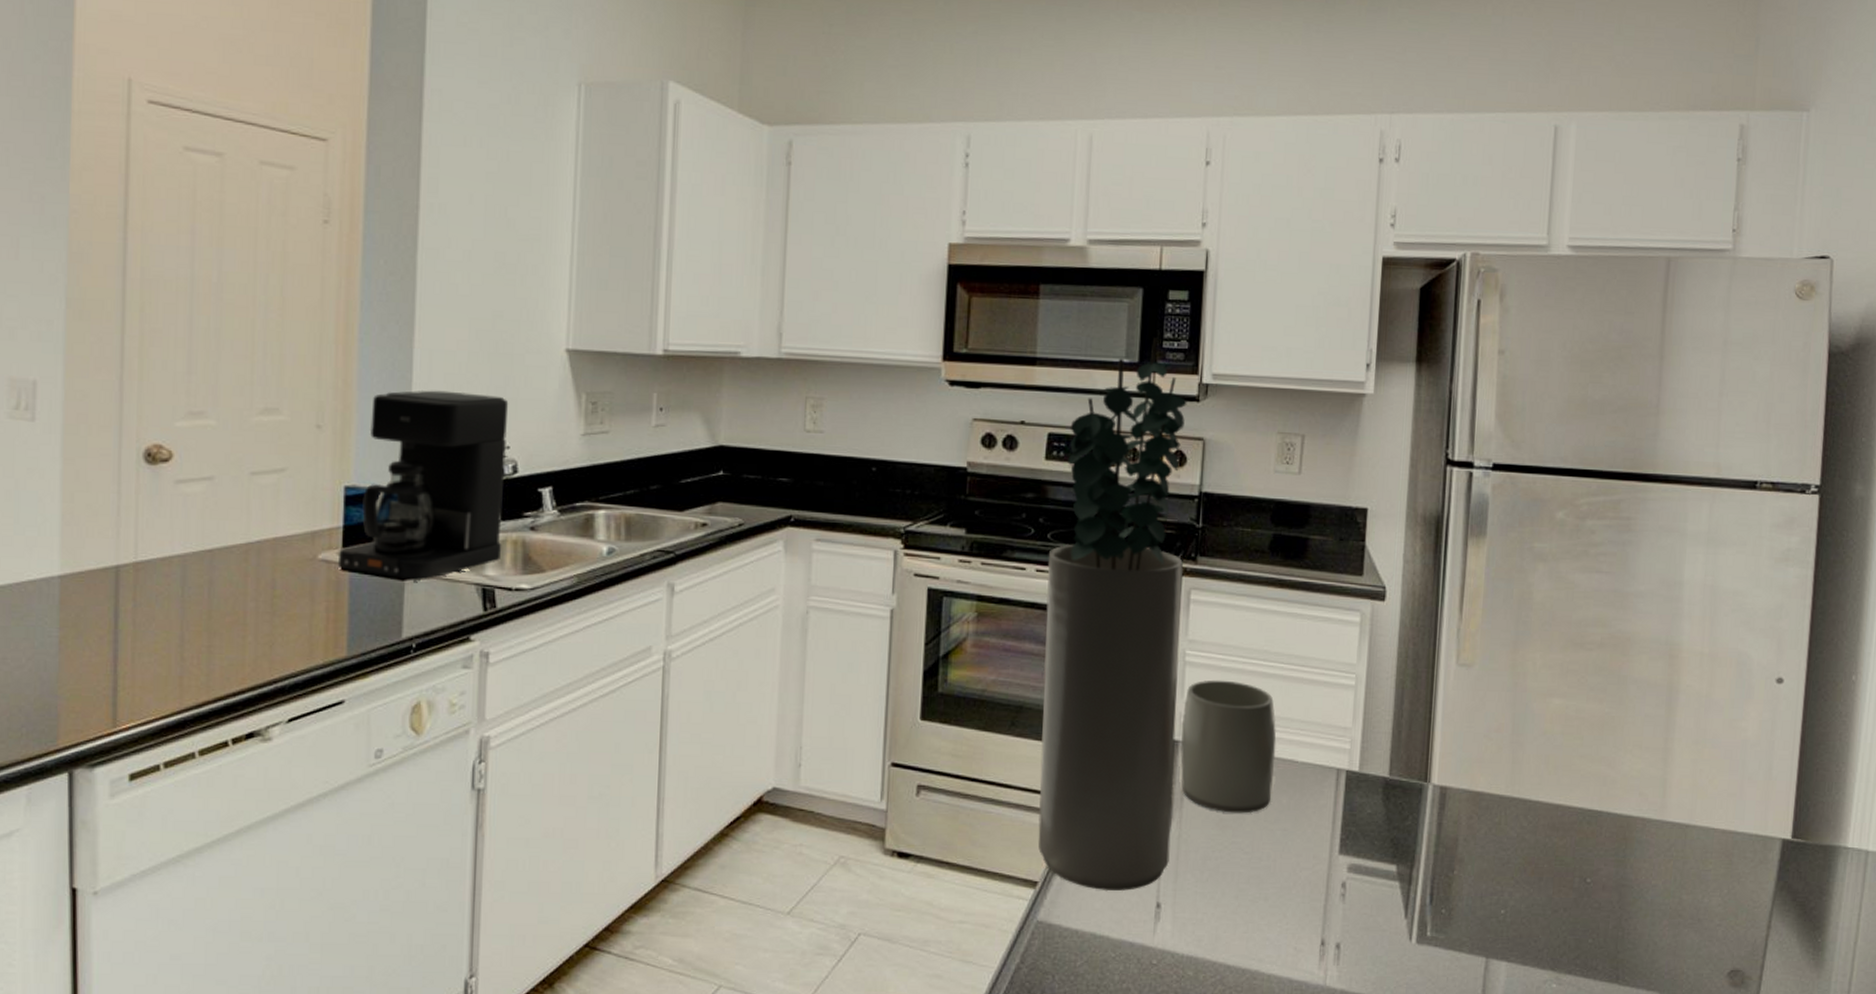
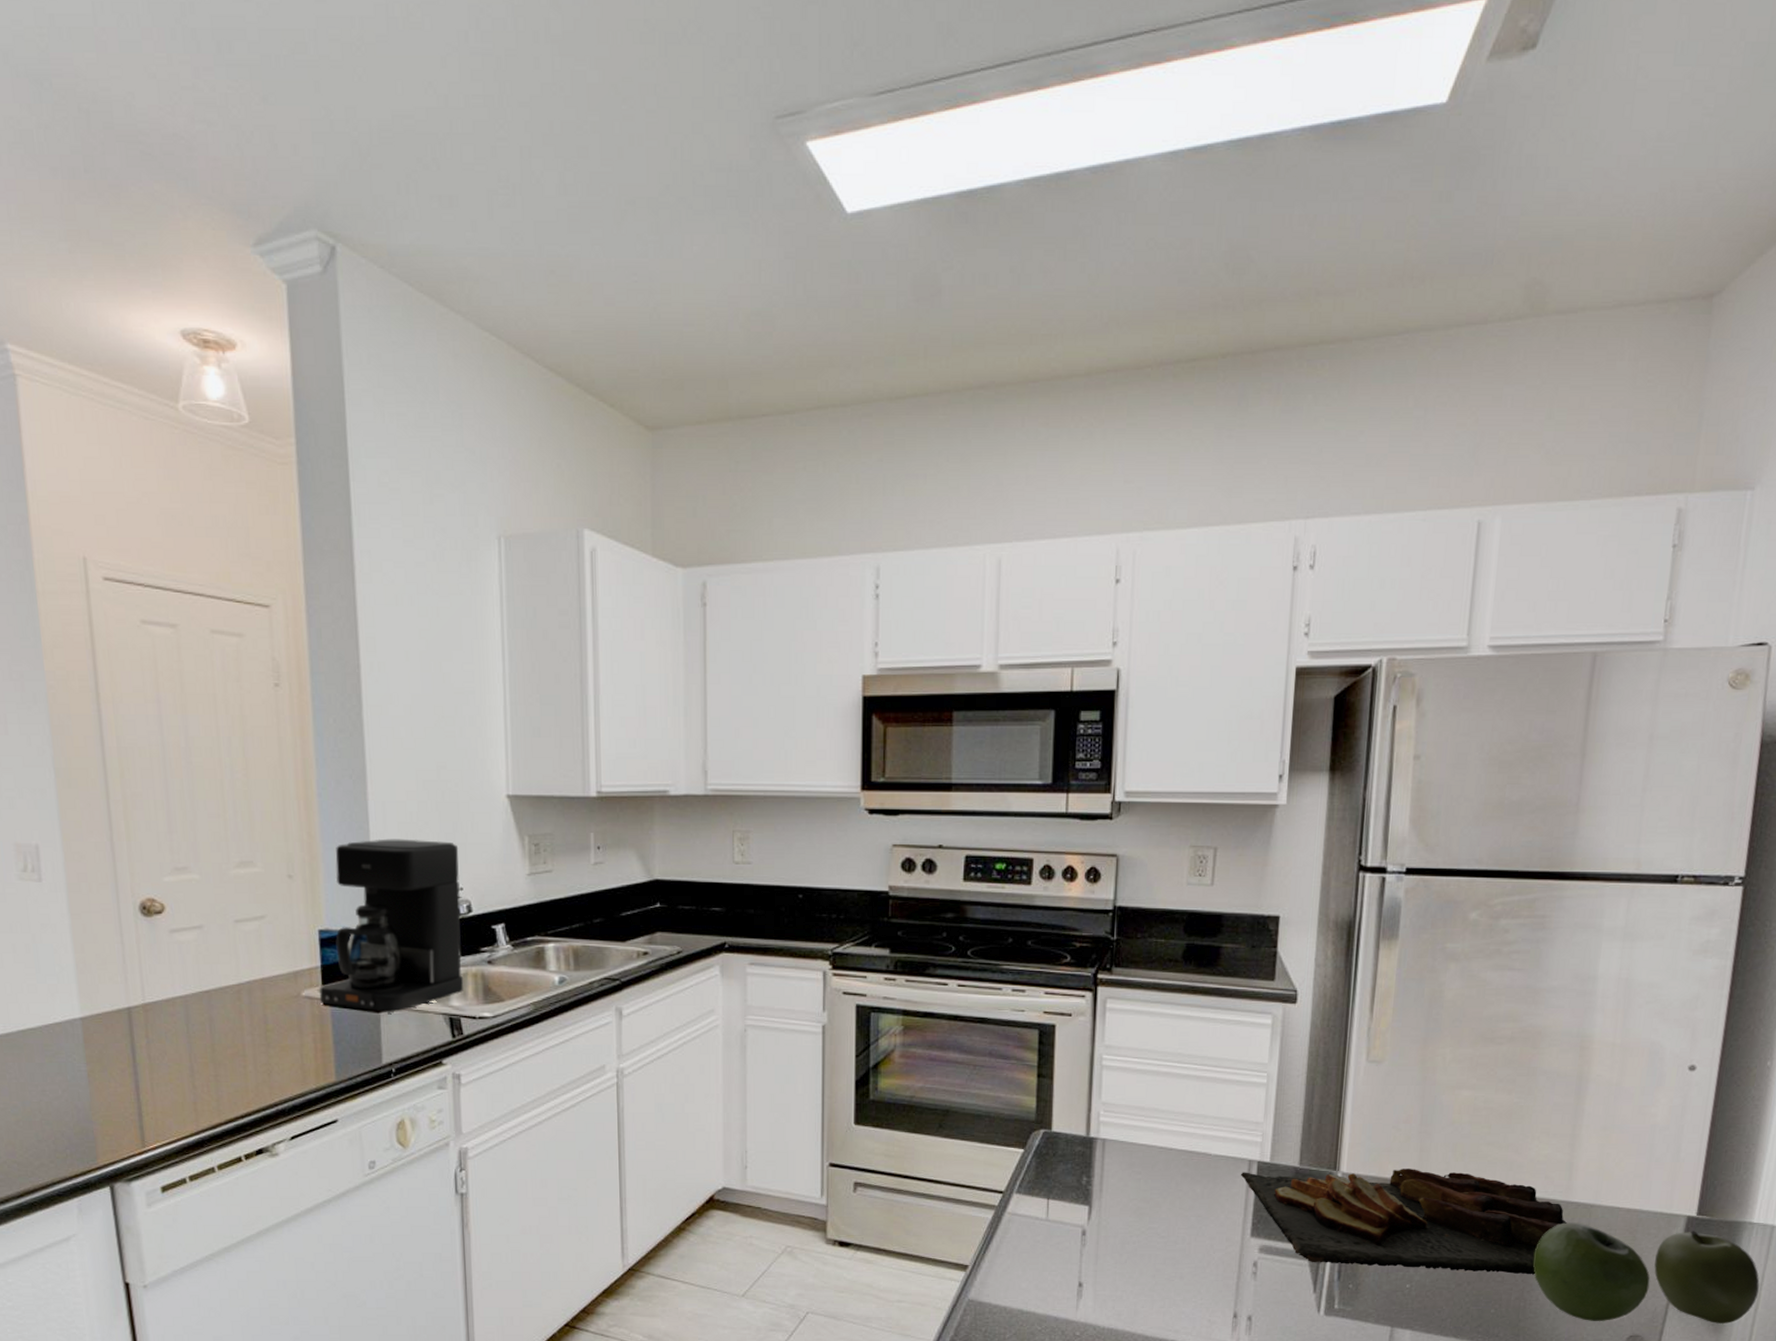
vase: present [1038,338,1187,892] -> none [966,759,1100,1273]
mug: present [1181,680,1277,814] -> none [1099,1081,1191,1202]
food platter: none [1328,780,1663,901] -> present [1240,1168,1568,1275]
fruit: none [1630,844,1749,954] -> present [1533,1222,1650,1321]
fruit: none [1752,855,1858,958] -> present [1654,1231,1760,1323]

